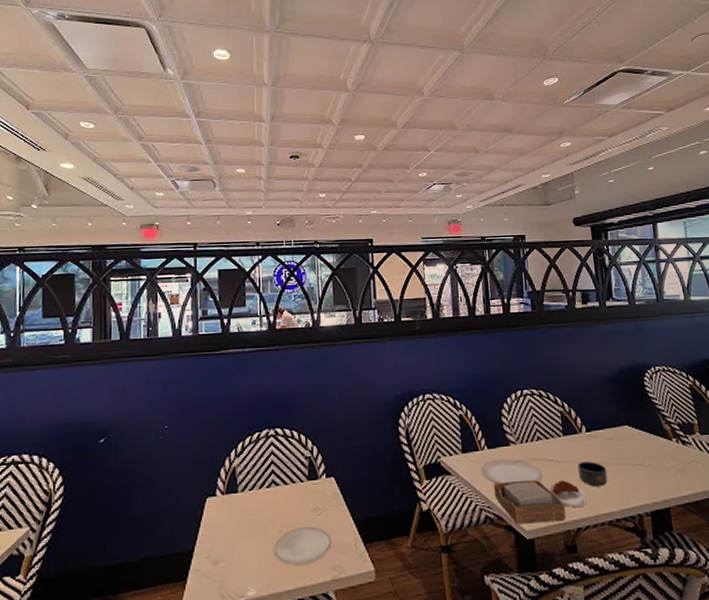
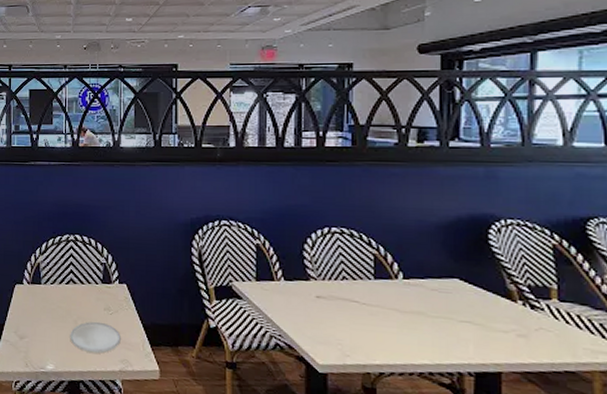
plate: present [480,458,543,484] -> none [274,291,344,321]
napkin holder: present [493,479,567,525] -> none [287,314,368,363]
crescent roll: present [549,480,587,508] -> none [351,322,395,353]
mug: present [577,461,608,487] -> none [388,308,424,337]

